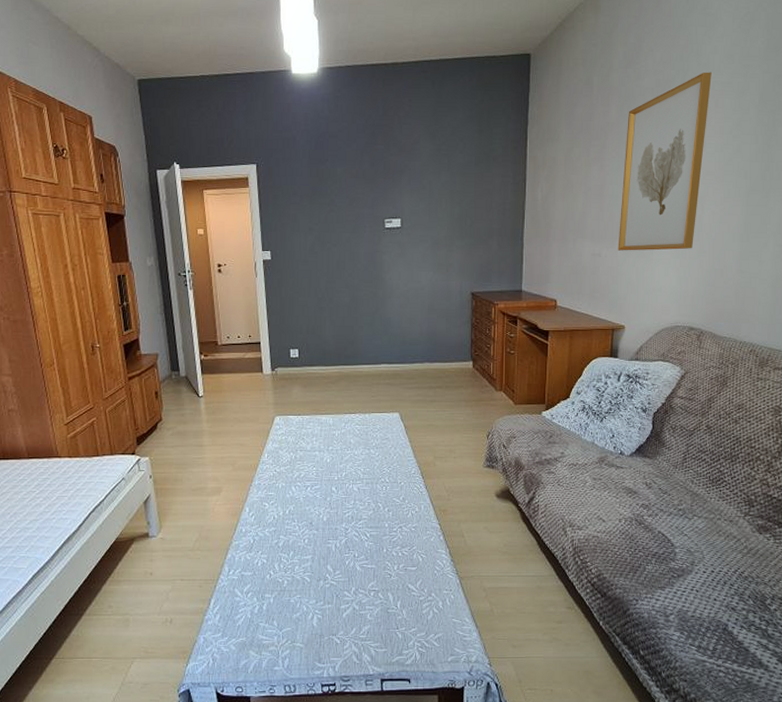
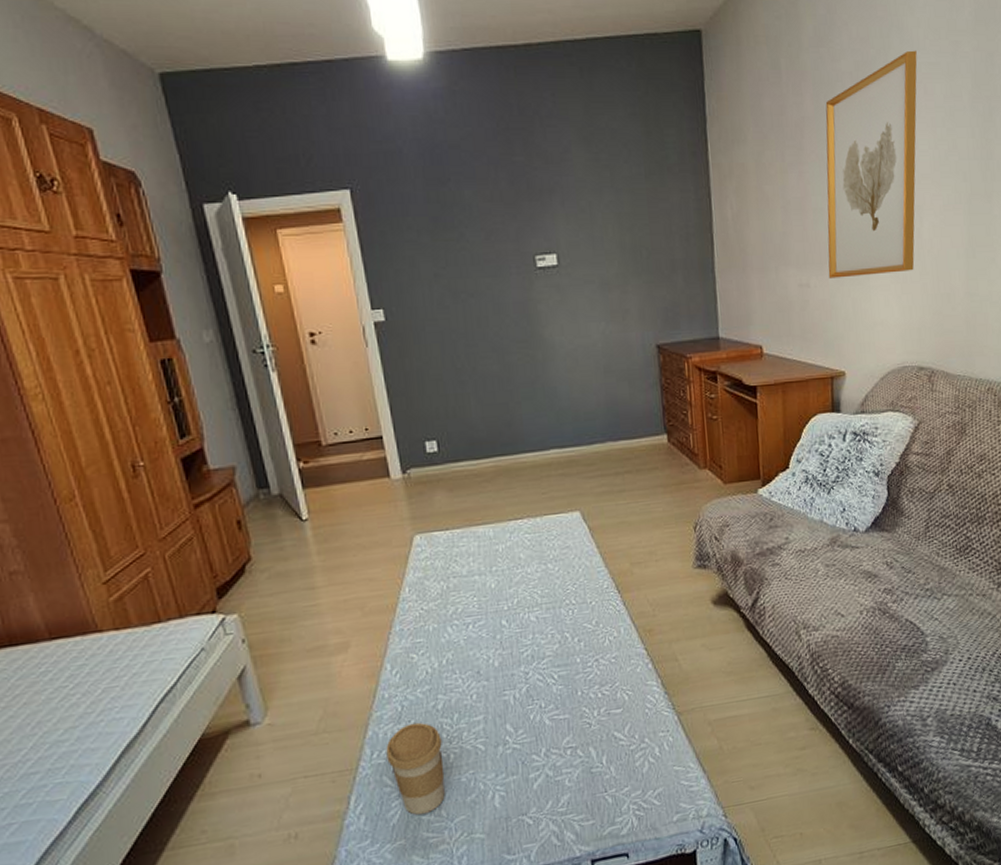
coffee cup: none [239,553,279,622] -> present [386,722,445,815]

